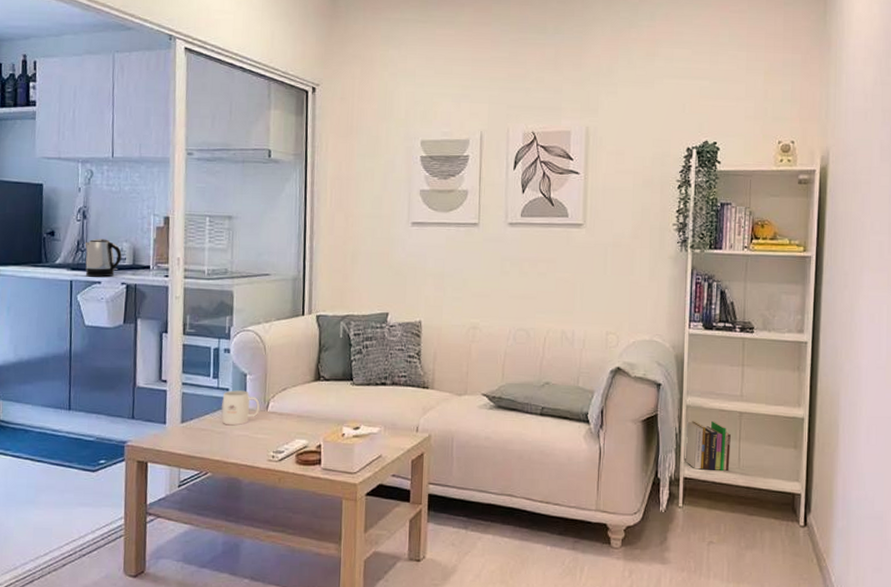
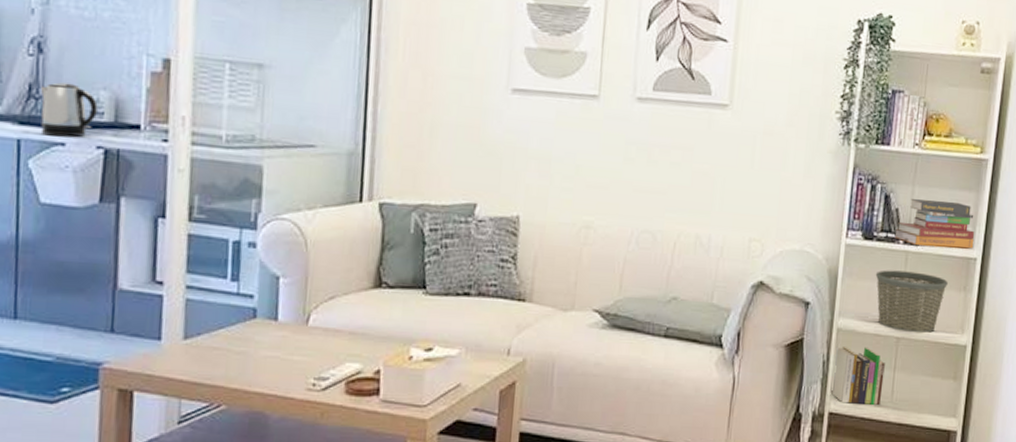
mug: present [221,390,260,426] -> none [242,297,297,344]
basket: none [717,354,782,408] -> present [875,270,948,334]
books: none [731,293,804,334] -> present [894,199,975,249]

